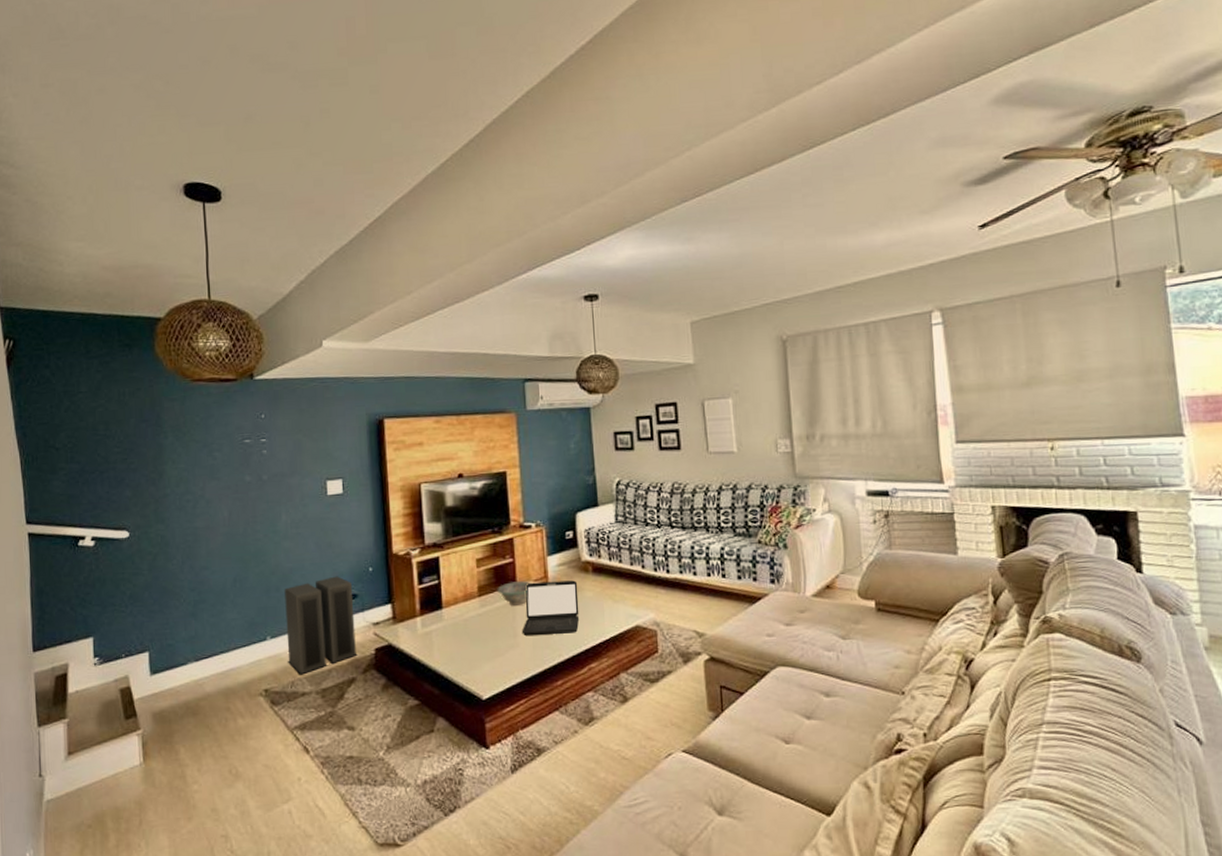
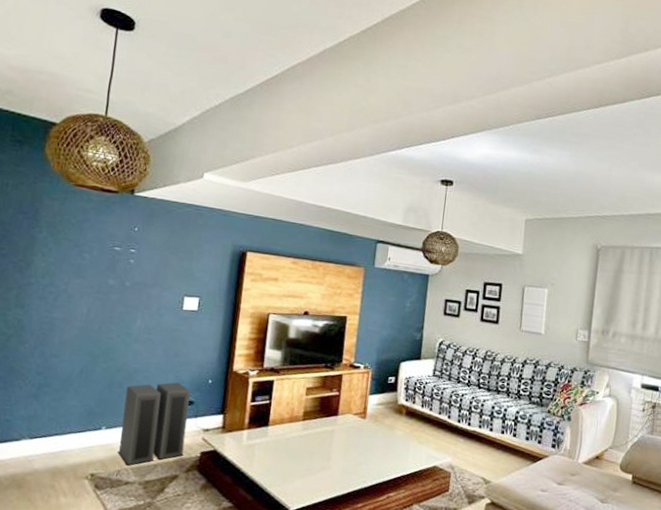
decorative bowl: present [497,581,533,606] -> none [320,412,353,434]
laptop: present [521,580,580,637] -> none [335,415,391,465]

